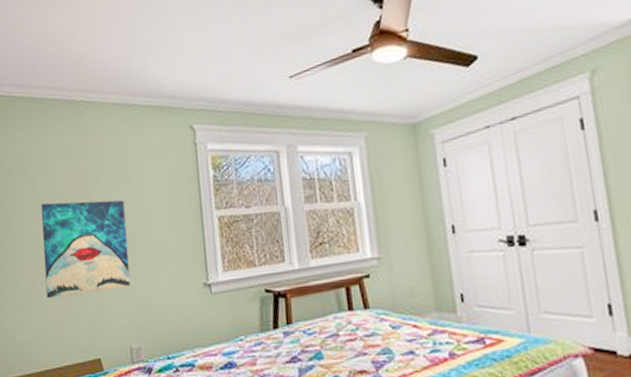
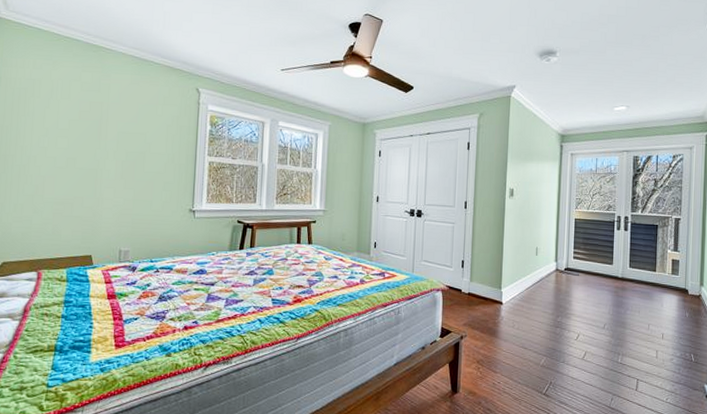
wall art: present [41,200,131,299] -> none [47,124,131,204]

